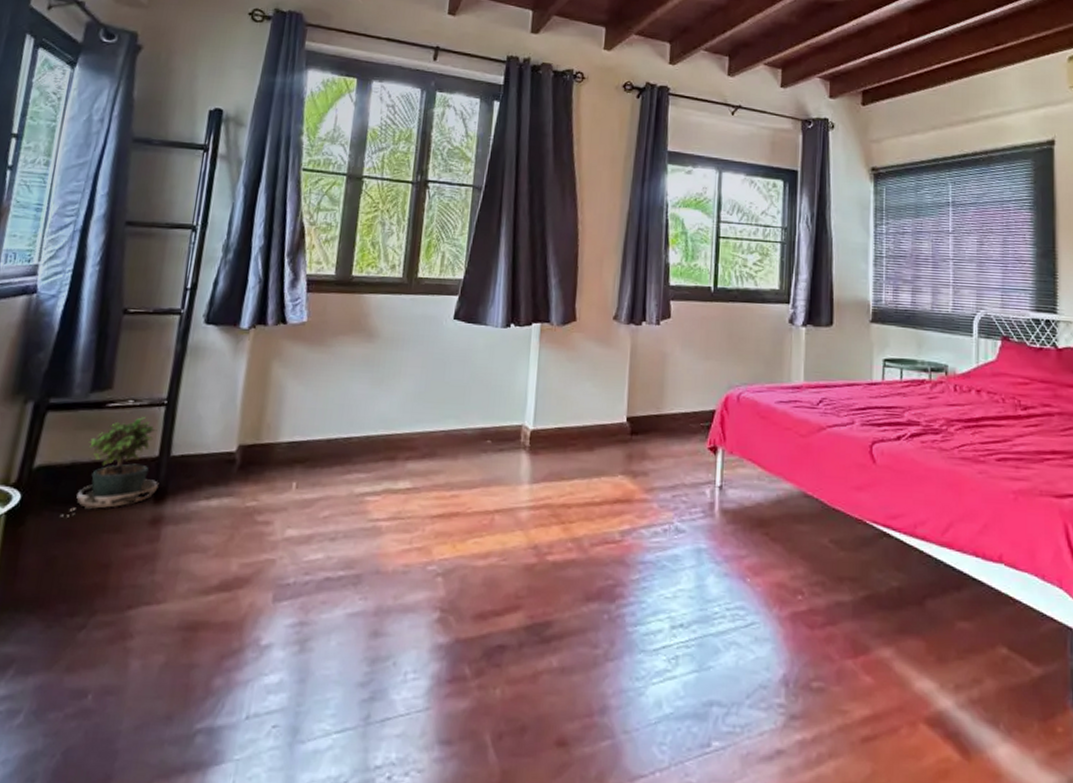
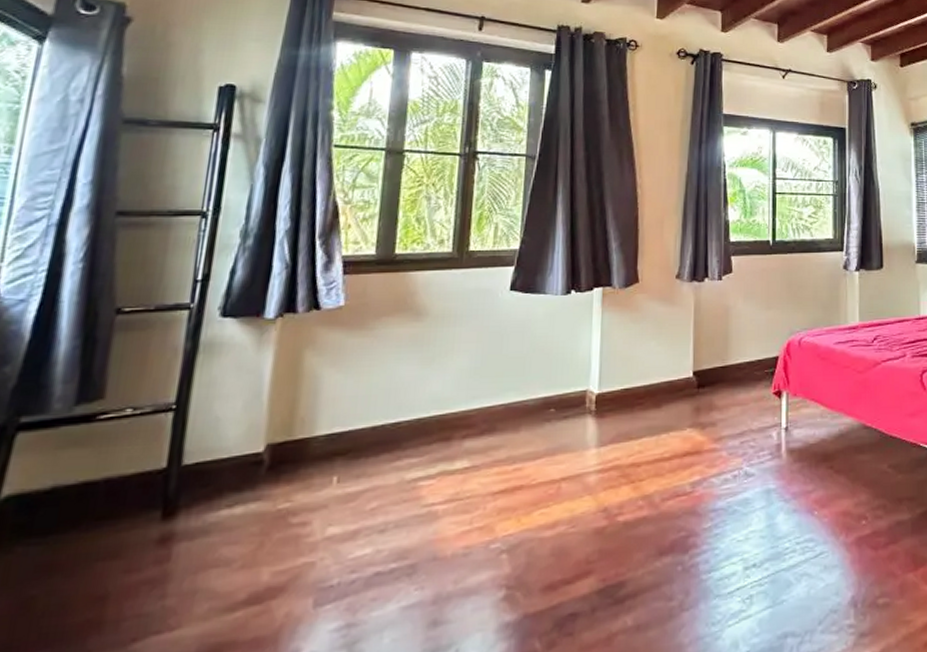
potted plant: present [61,416,159,518] -> none [39,424,168,551]

